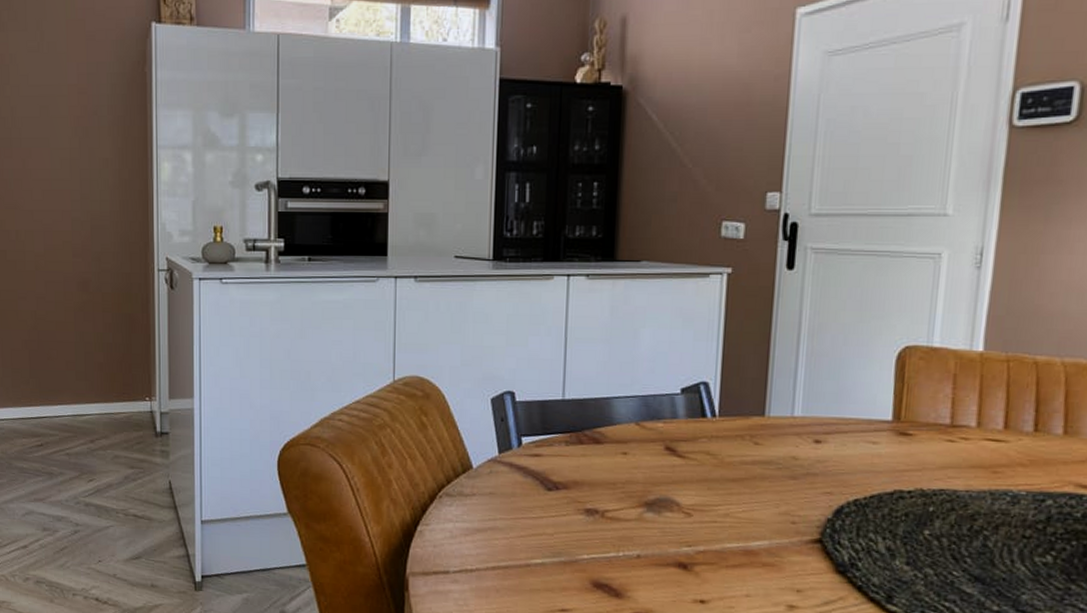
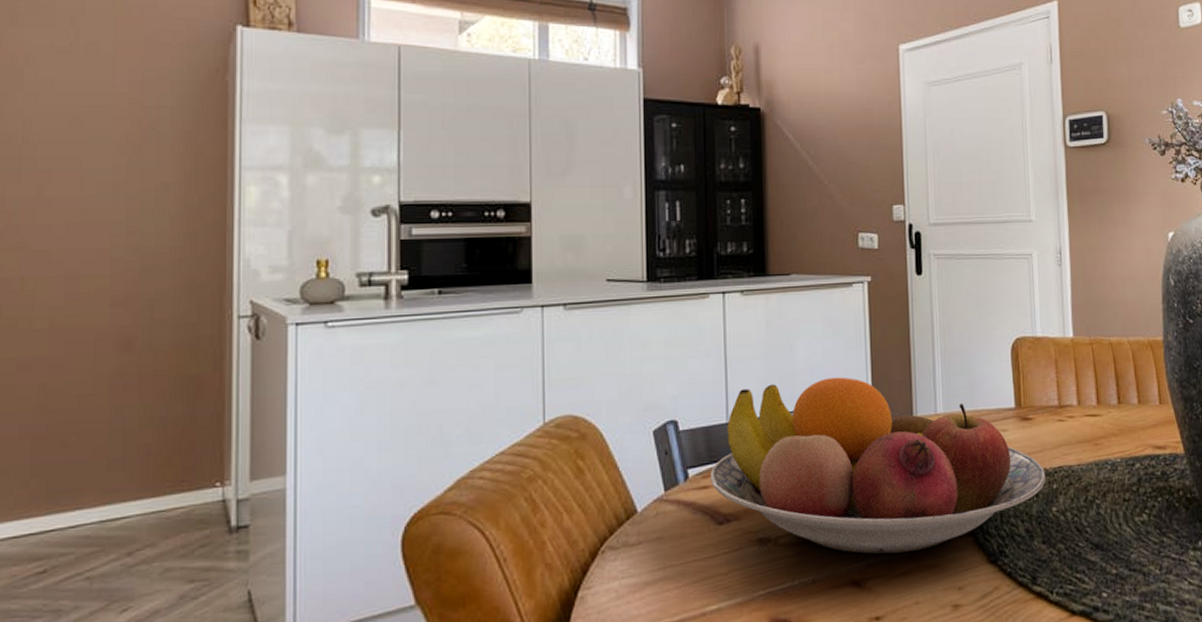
fruit bowl: none [542,367,921,547] -> present [710,377,1046,555]

